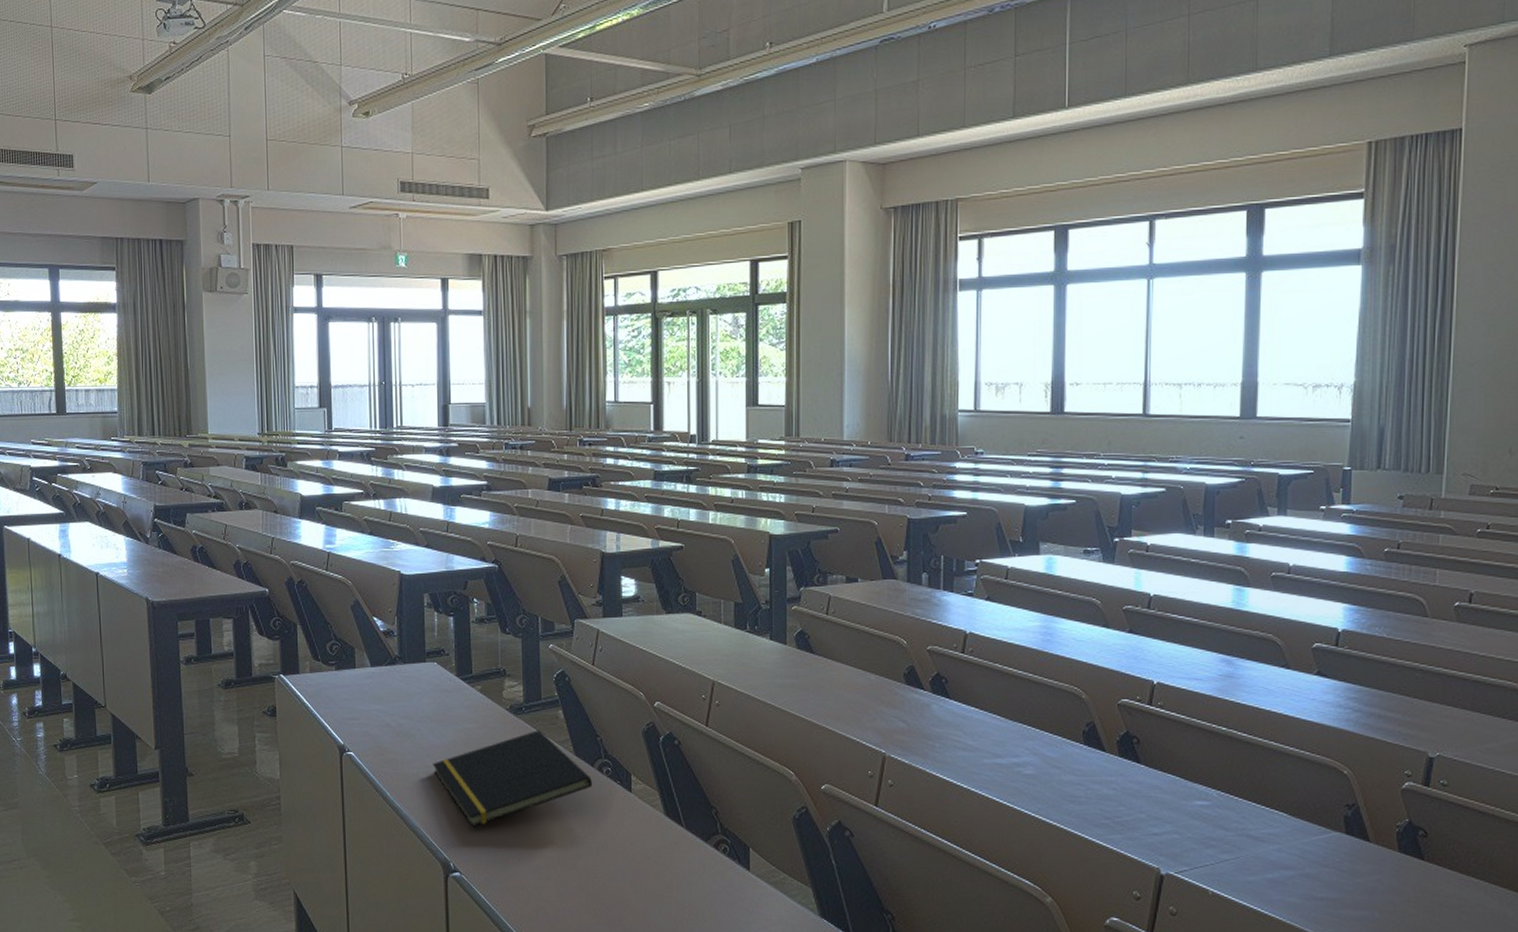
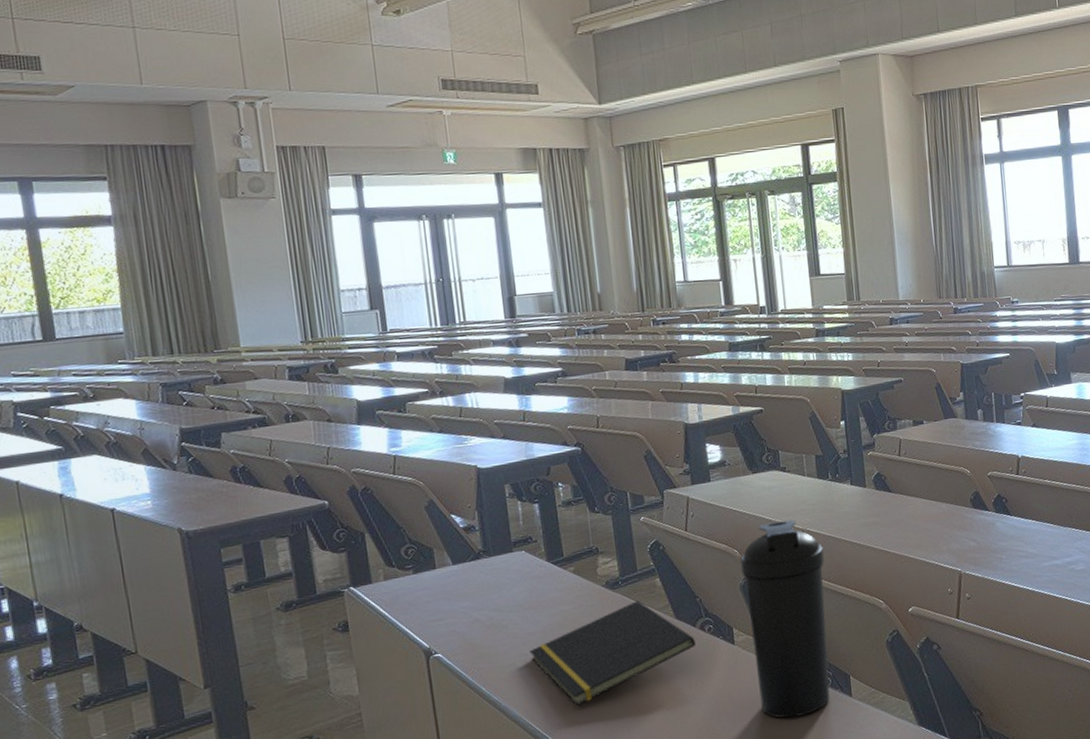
water bottle: none [646,669,734,881] -> present [740,520,830,718]

